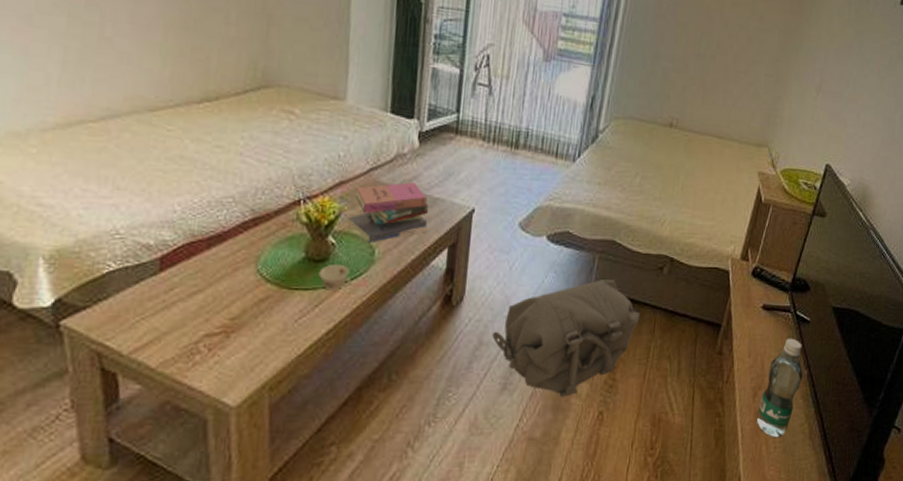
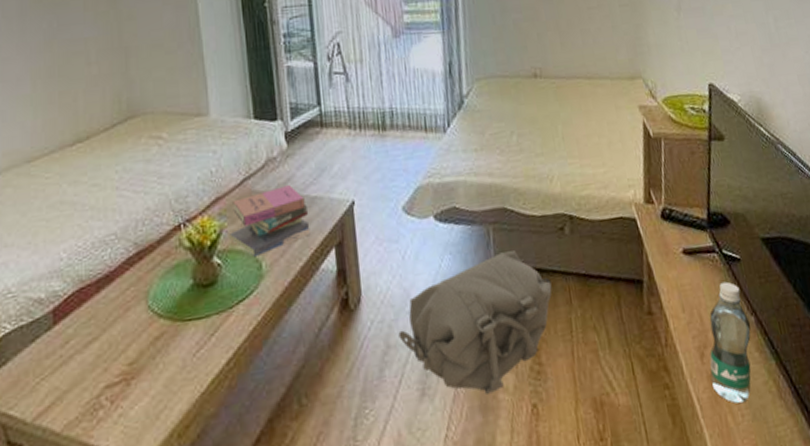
teacup: present [318,263,352,291] -> none [209,284,244,316]

